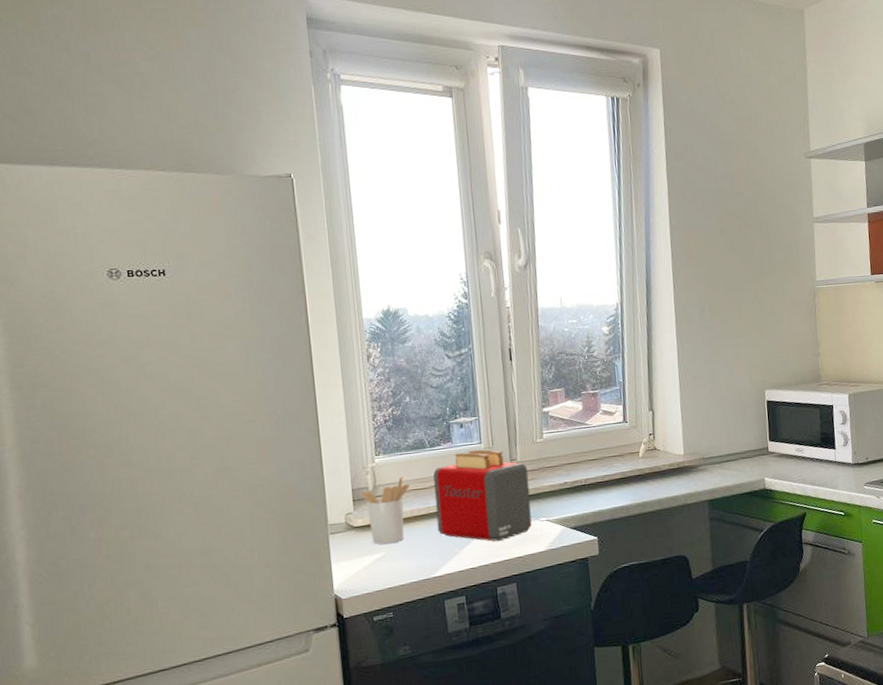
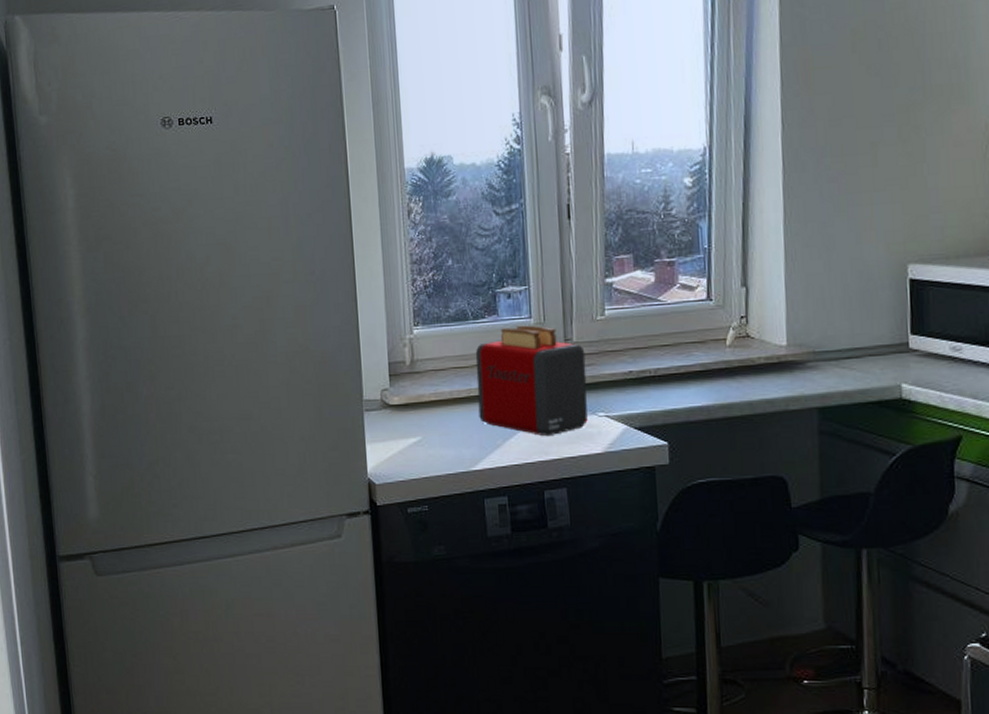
utensil holder: present [361,476,410,545] -> none [398,352,450,428]

